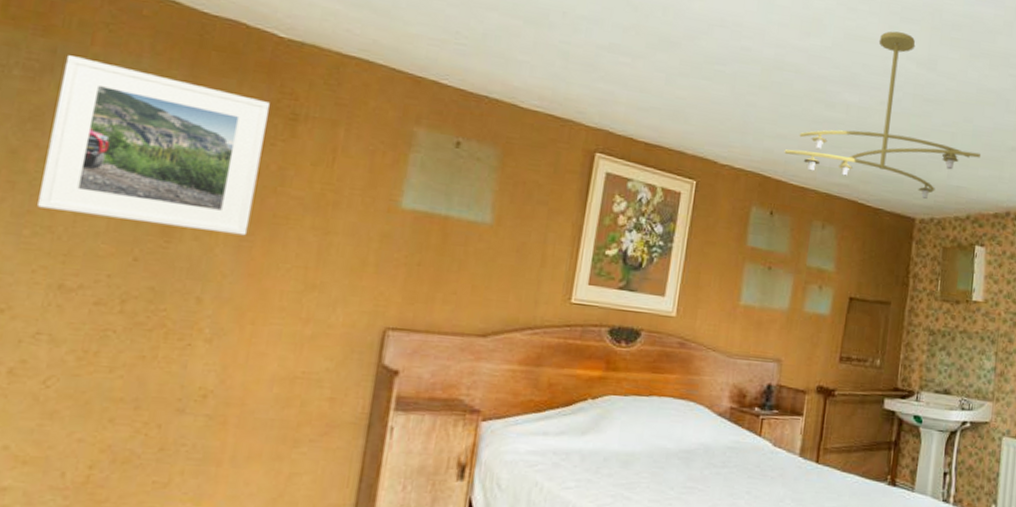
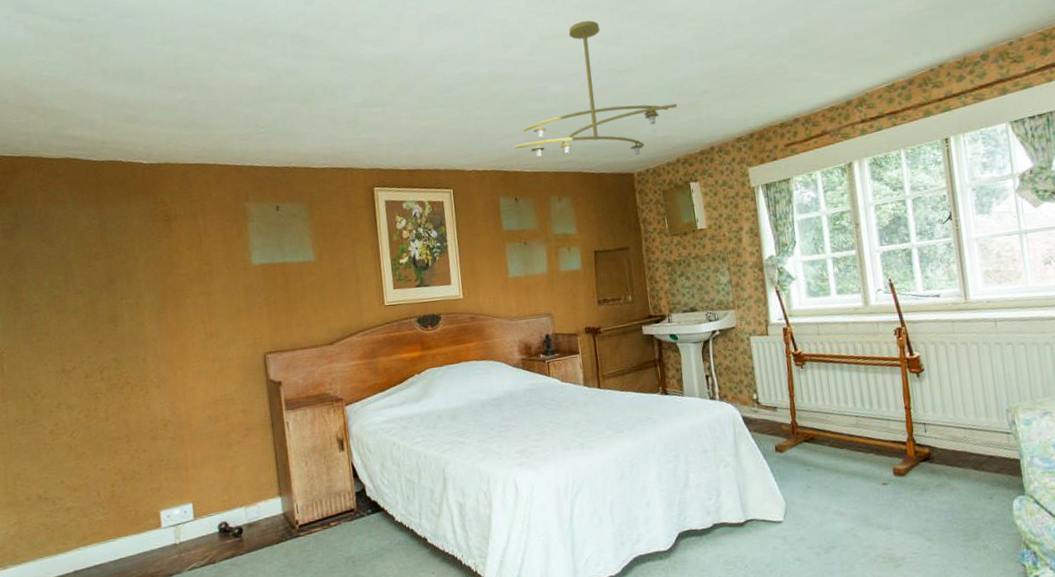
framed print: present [37,55,270,236] -> none [24,212,161,321]

